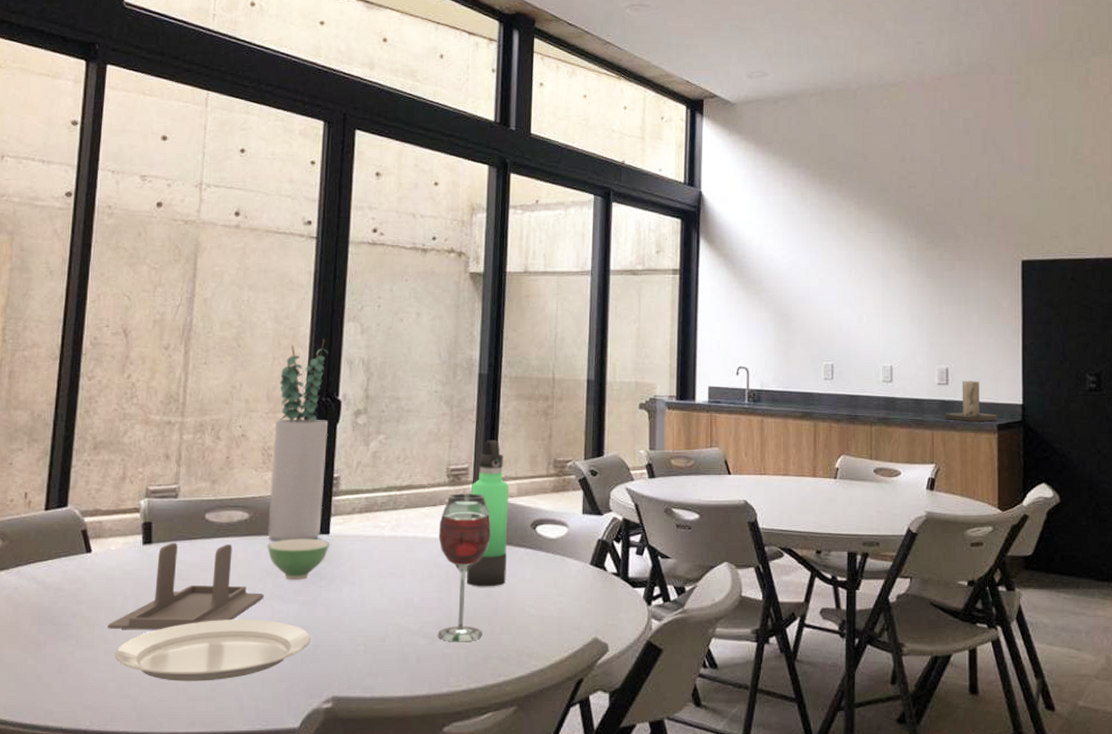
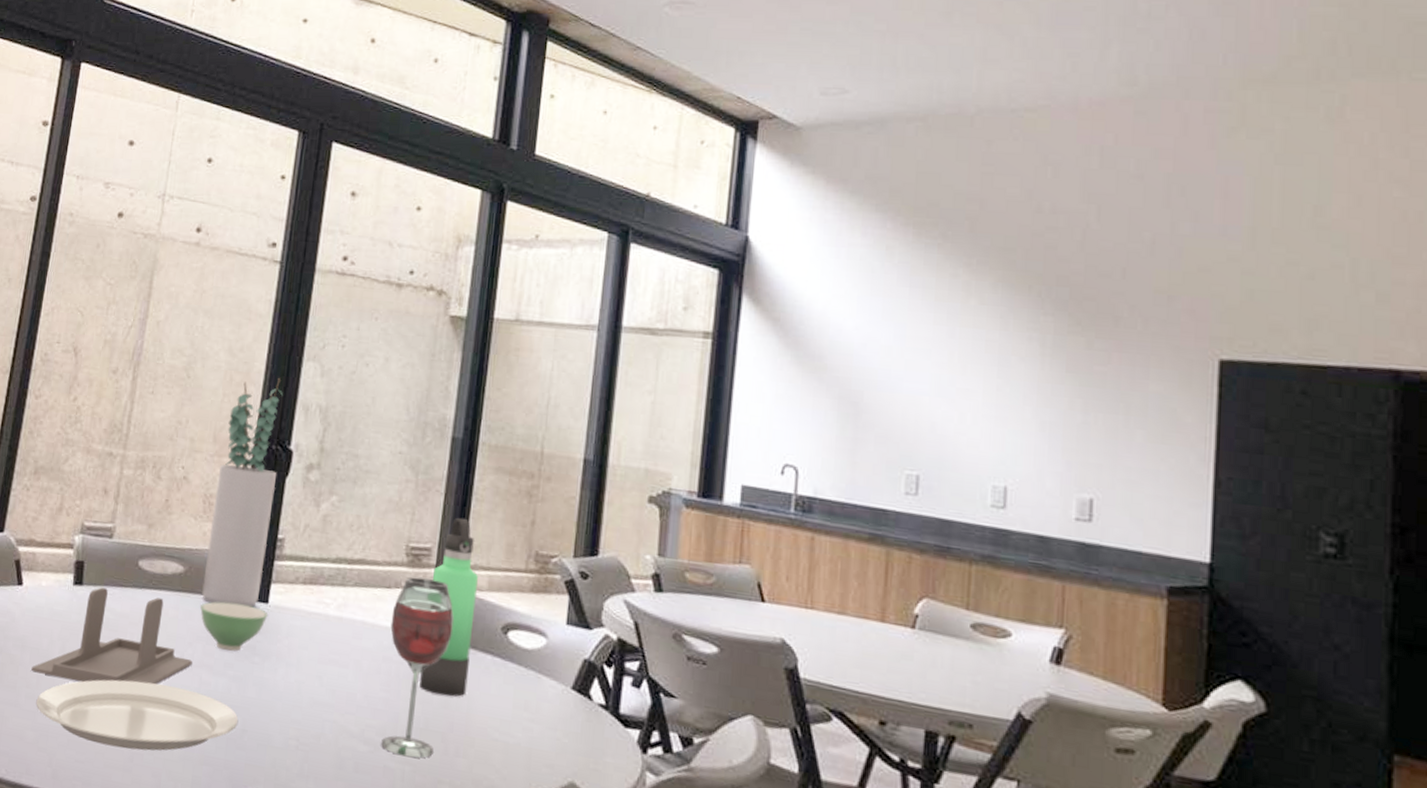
paper towel roll: present [944,380,998,423] -> none [1082,519,1169,581]

